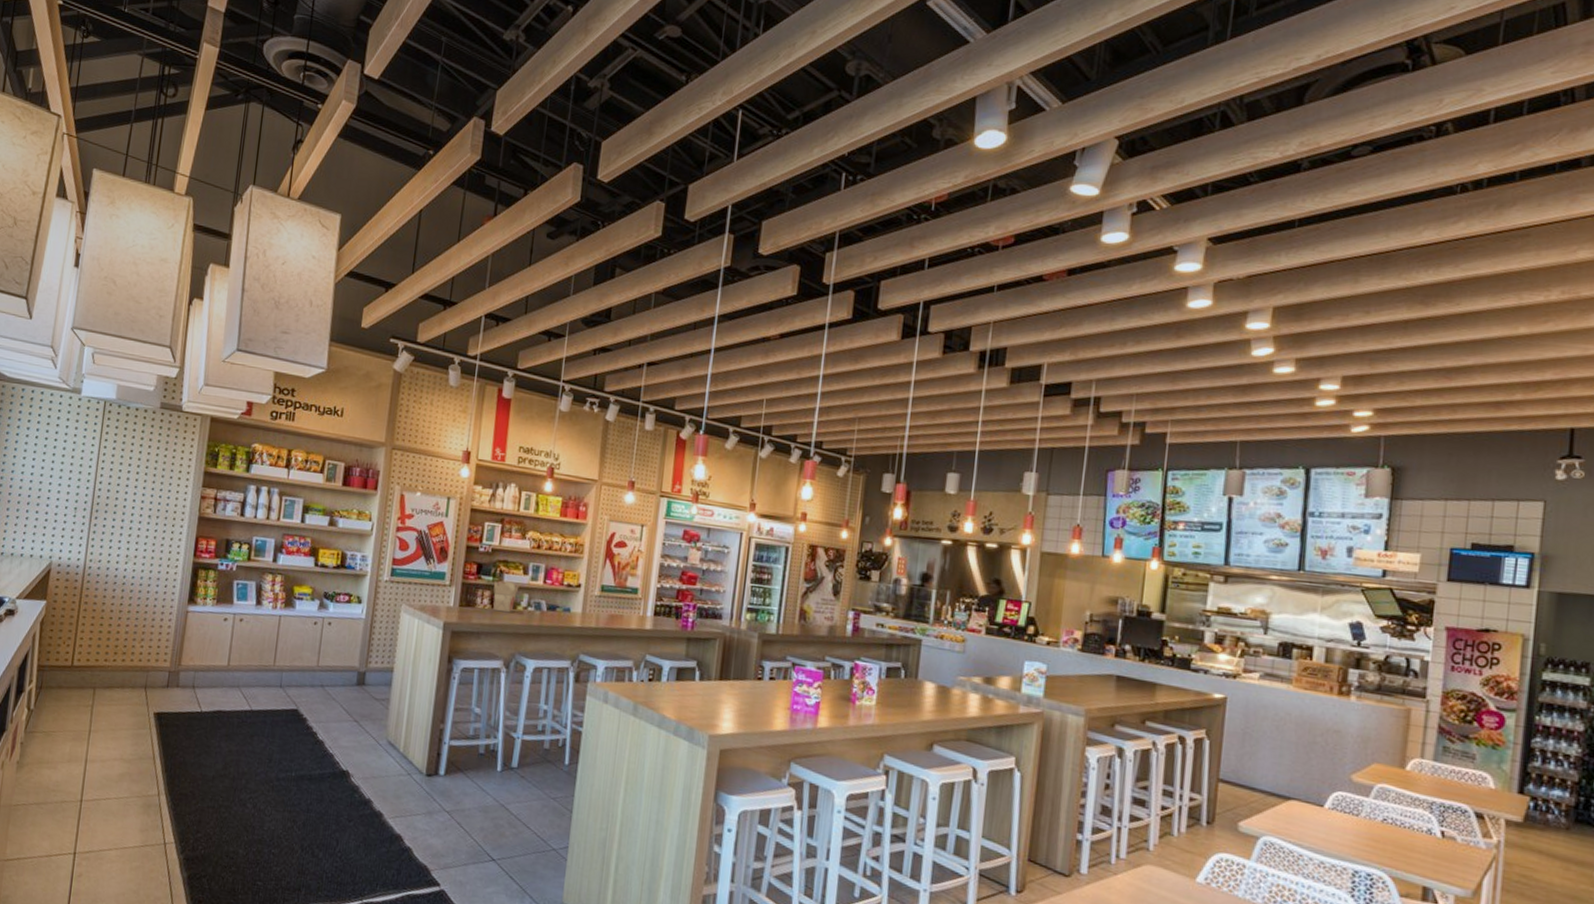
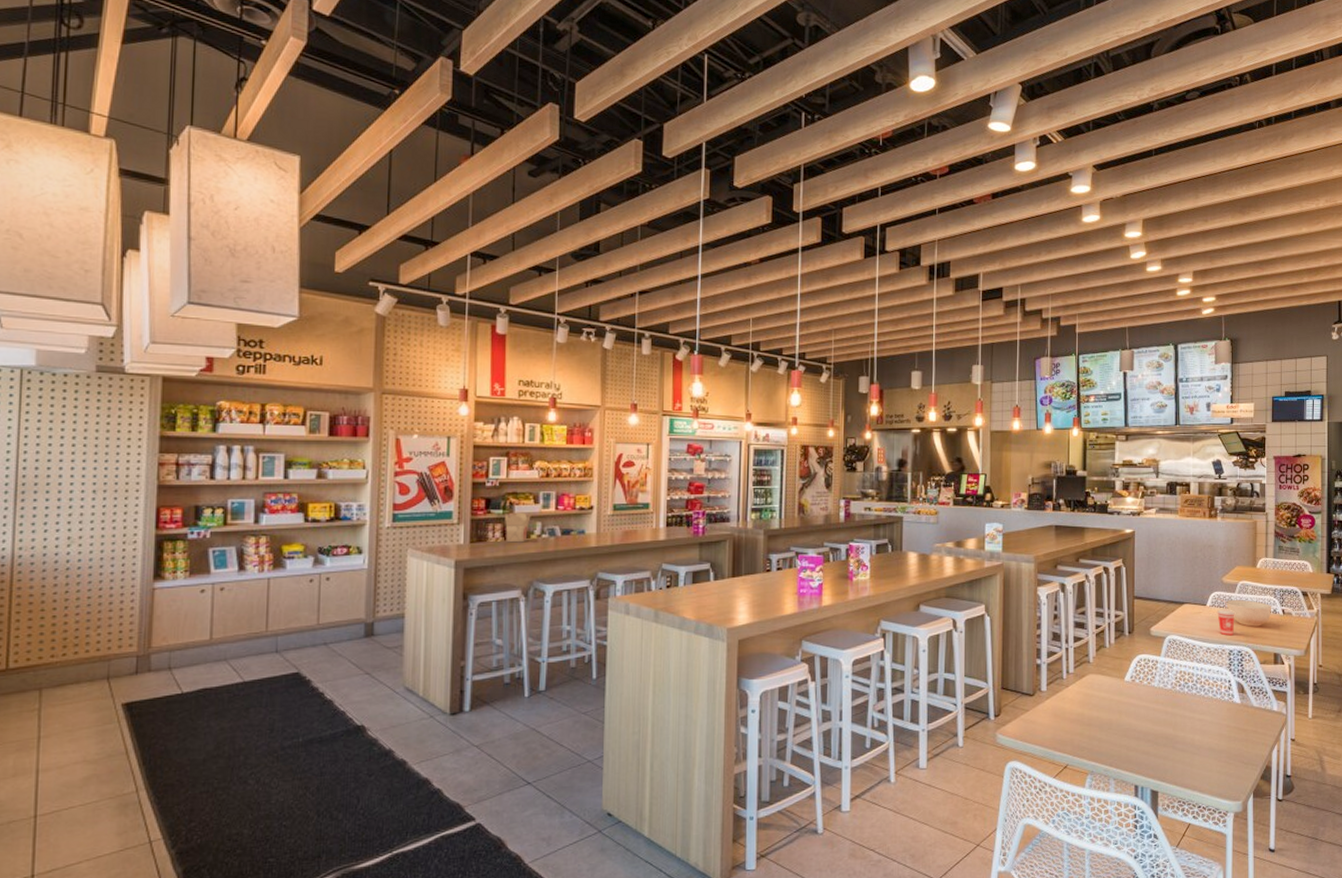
beverage cup: none [1338,799,1367,853] -> present [1215,598,1235,636]
bowl: none [1354,805,1424,847] -> present [1226,599,1271,627]

